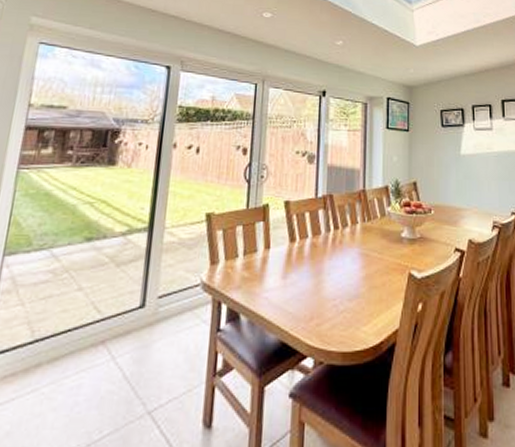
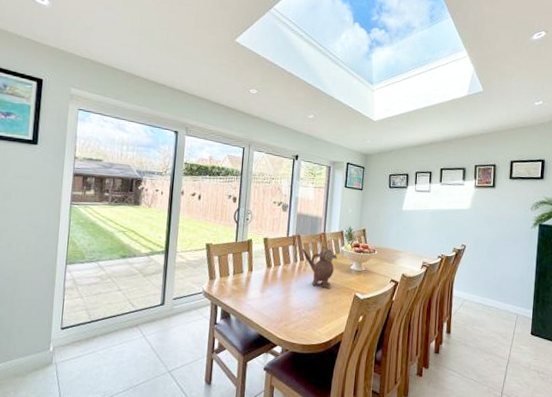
teapot: none [335,207,383,267] -> present [302,246,337,289]

